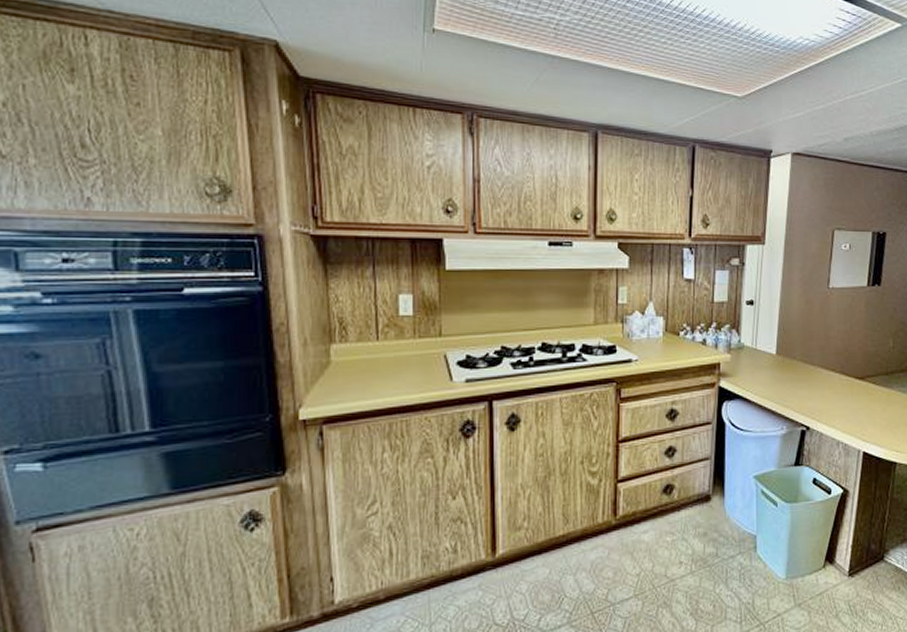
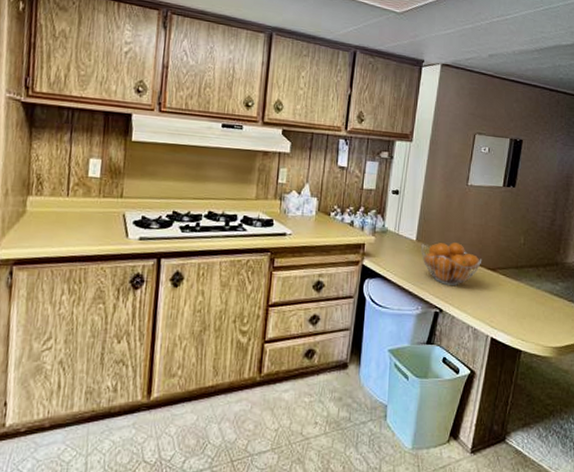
fruit basket: none [782,353,849,401] -> present [421,242,482,287]

